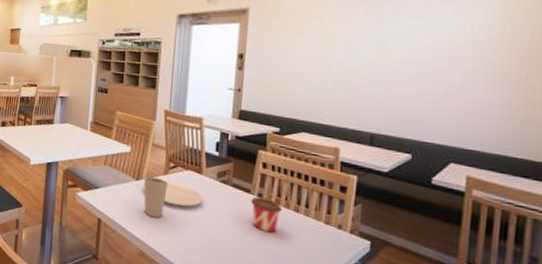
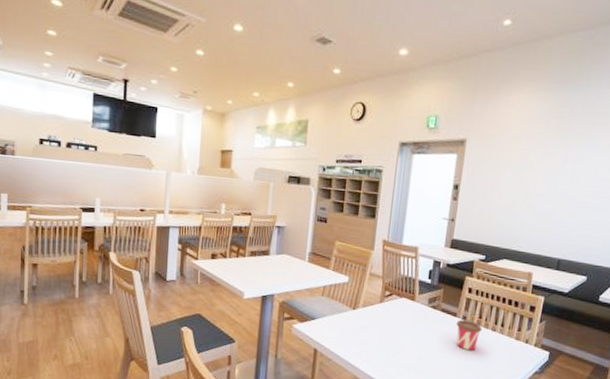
cup: present [143,176,168,218] -> none [359,305,383,345]
plate: present [143,180,203,207] -> none [359,309,415,332]

